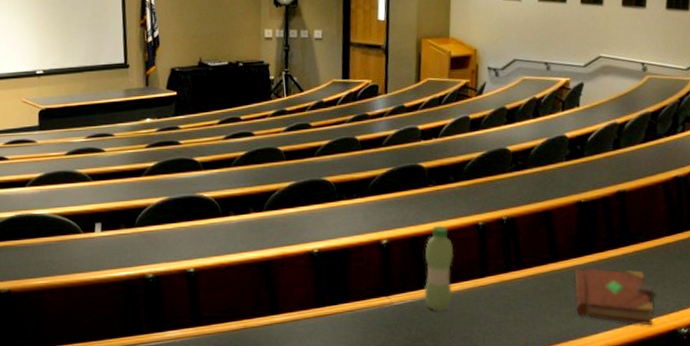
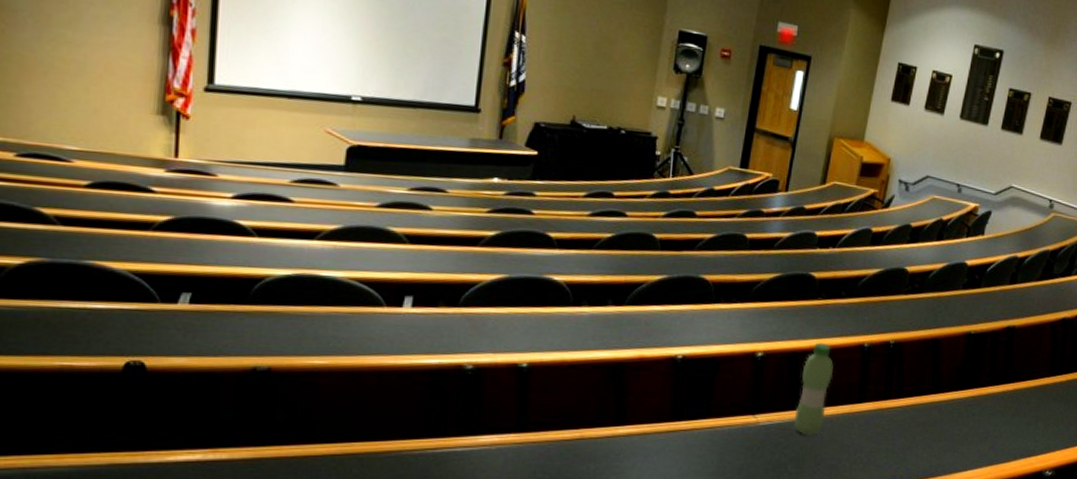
book: present [574,267,654,326] -> none [949,401,1027,466]

